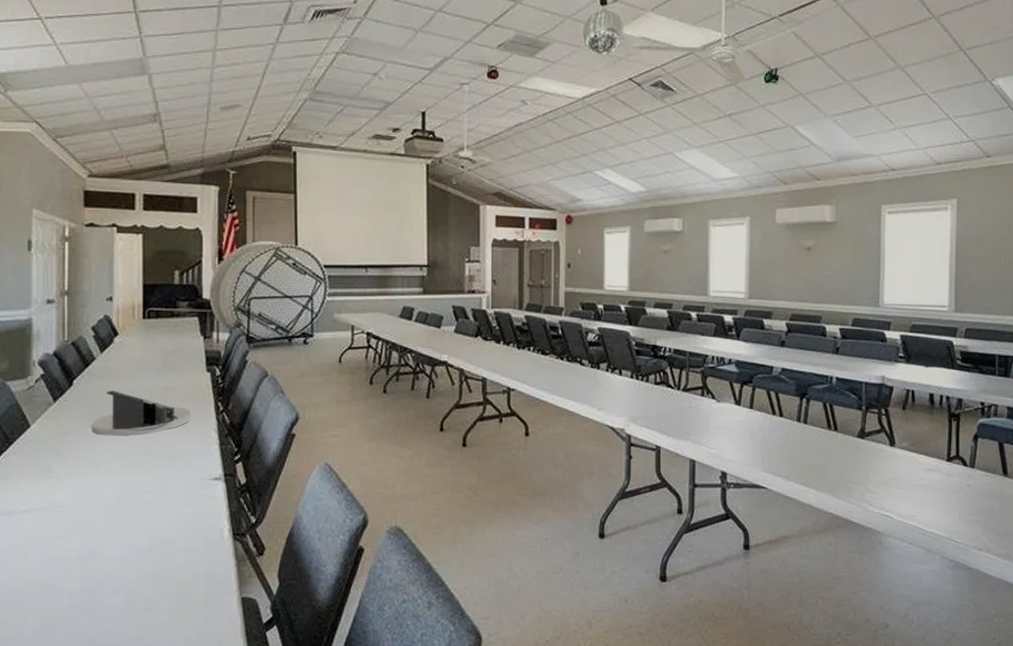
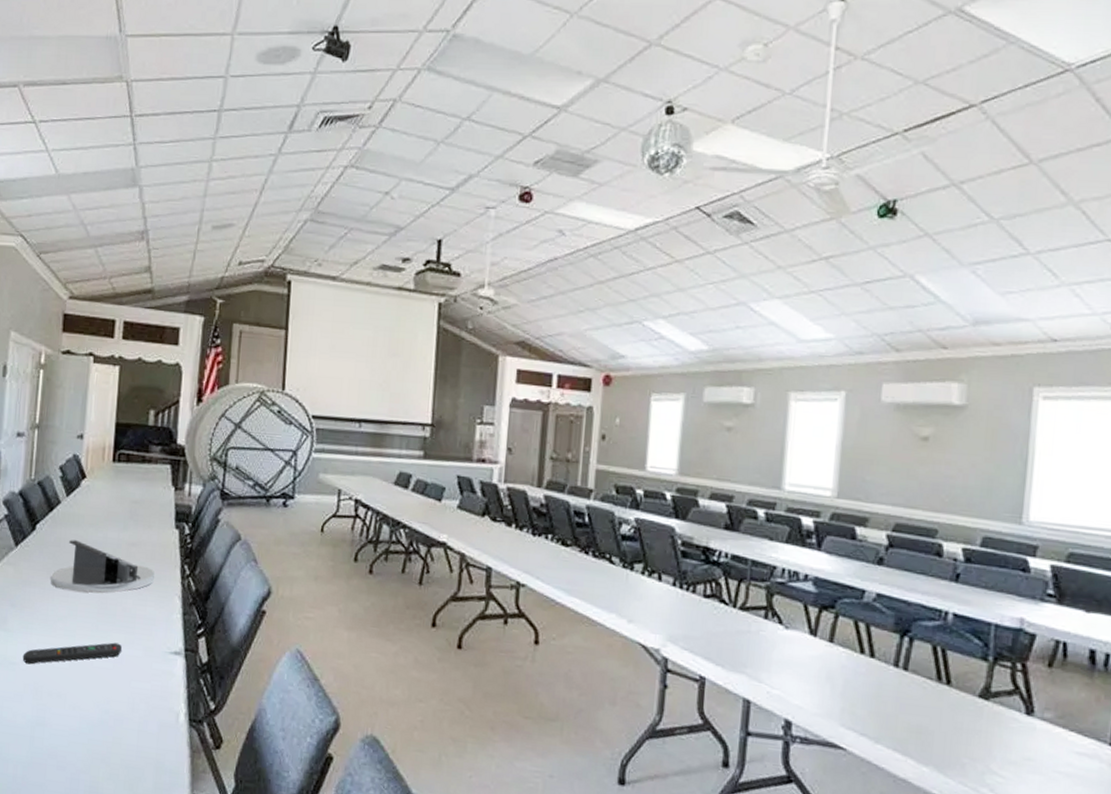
remote control: none [71,476,166,505] -> present [23,642,123,665]

